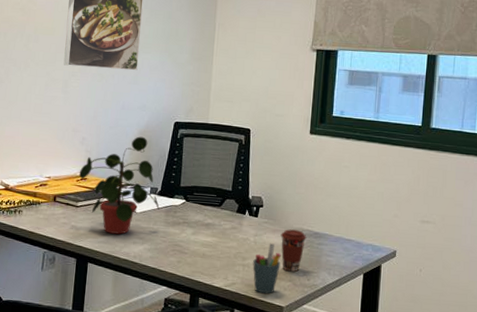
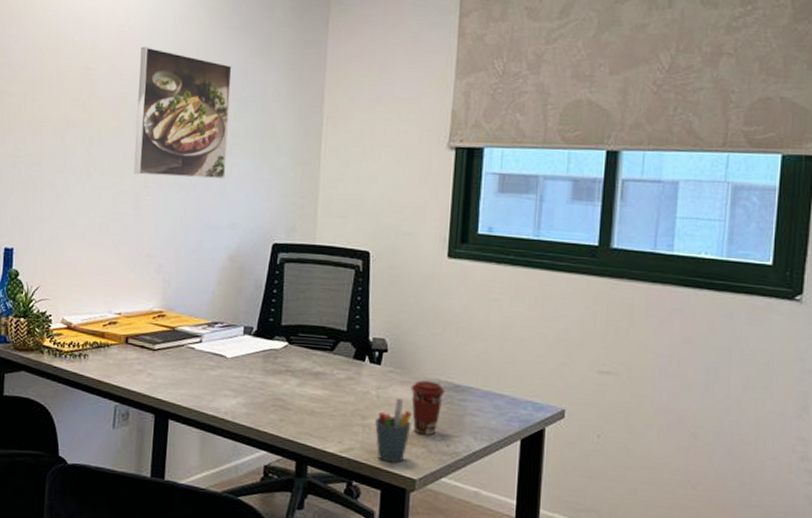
potted plant: present [78,136,160,235] -> none [155,262,256,385]

